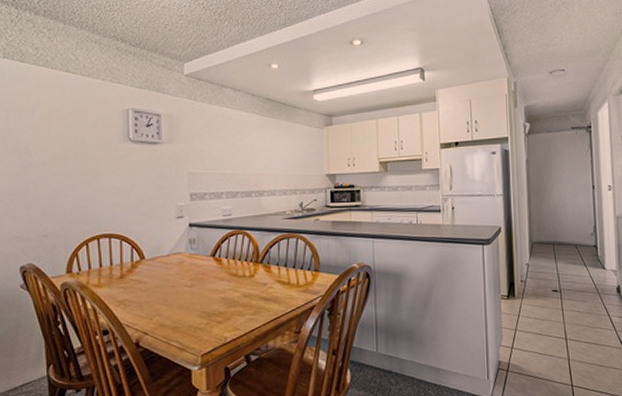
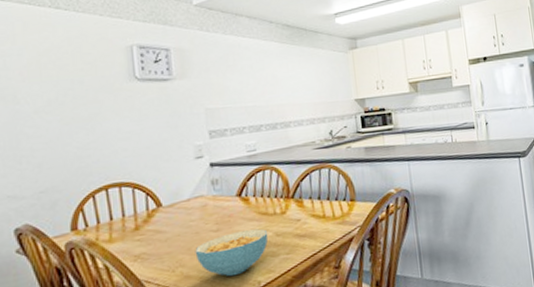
cereal bowl: none [170,288,237,330] -> present [195,228,268,277]

